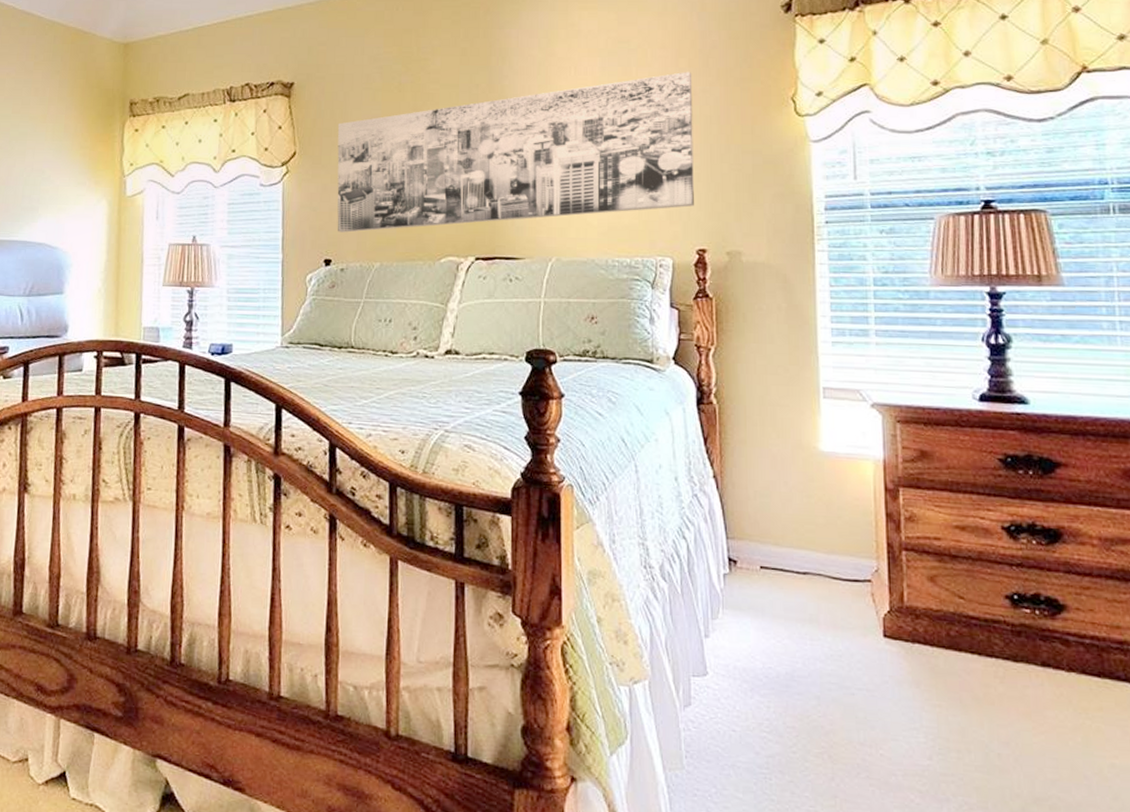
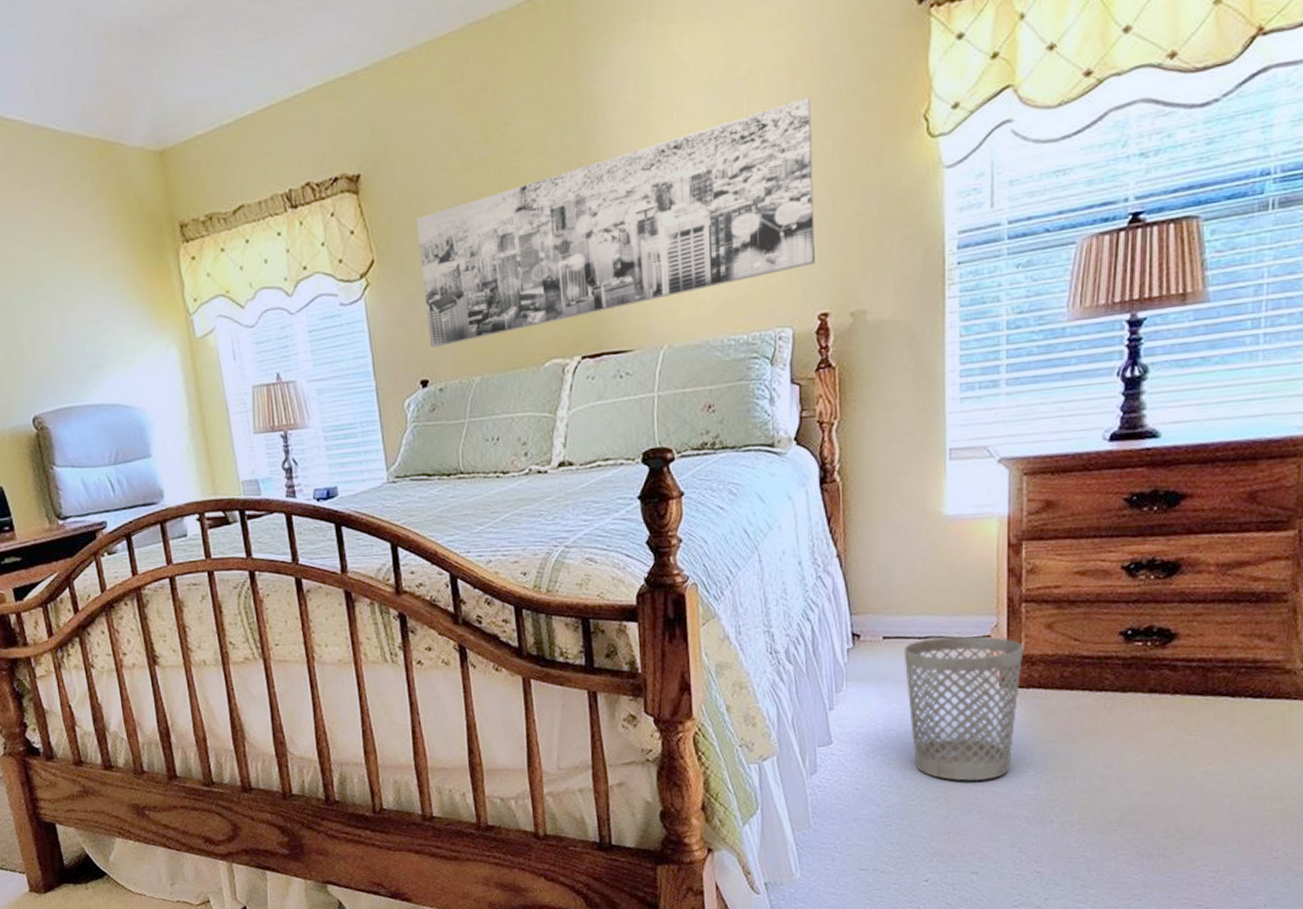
wastebasket: none [782,575,907,740] -> present [904,635,1024,781]

